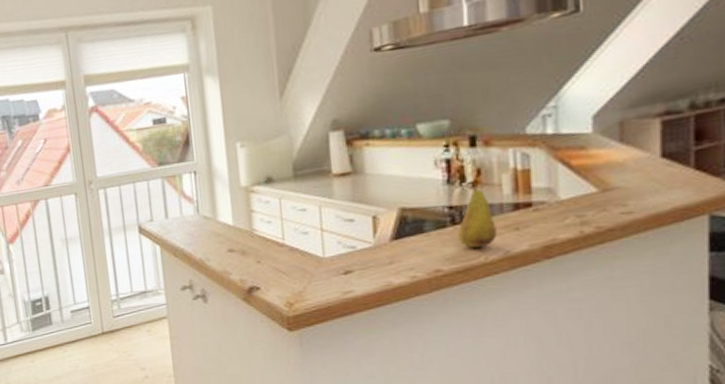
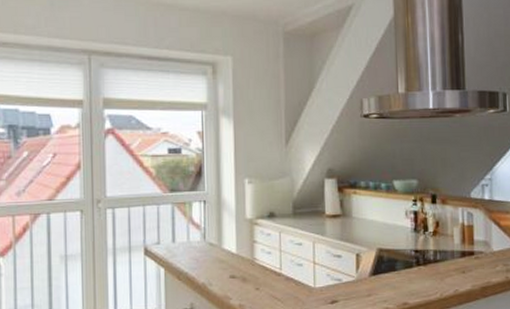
fruit: present [457,180,497,248] -> none [420,230,449,285]

